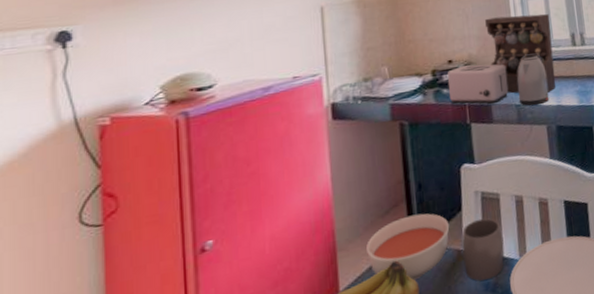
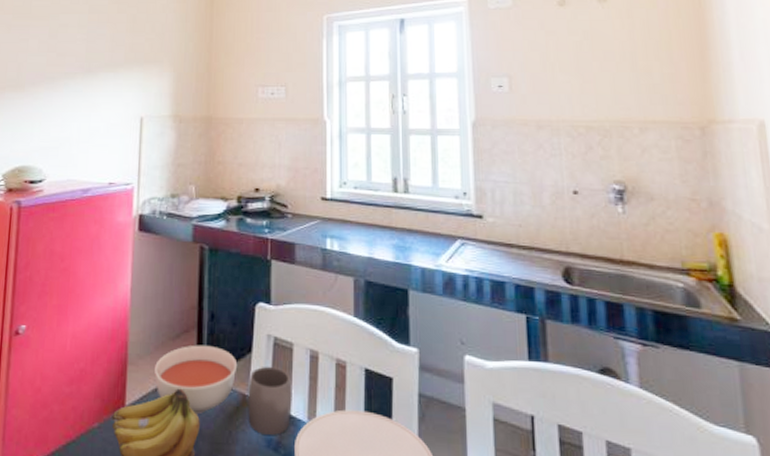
toaster: present [447,64,509,105] -> none [252,197,316,243]
spice rack: present [485,14,556,94] -> none [298,148,370,241]
kettle: present [517,54,549,106] -> none [325,194,360,252]

